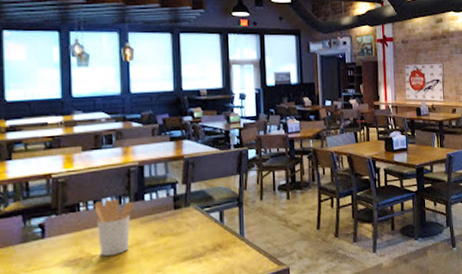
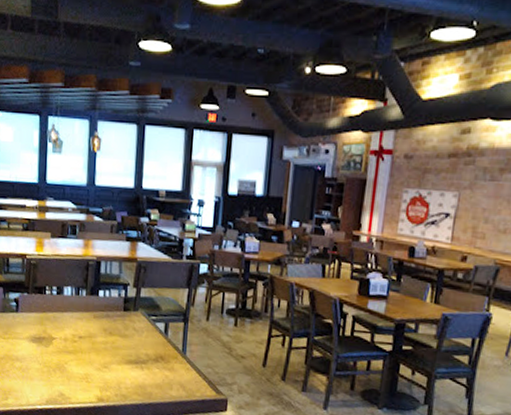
utensil holder: present [94,198,135,256] -> none [57,288,91,342]

